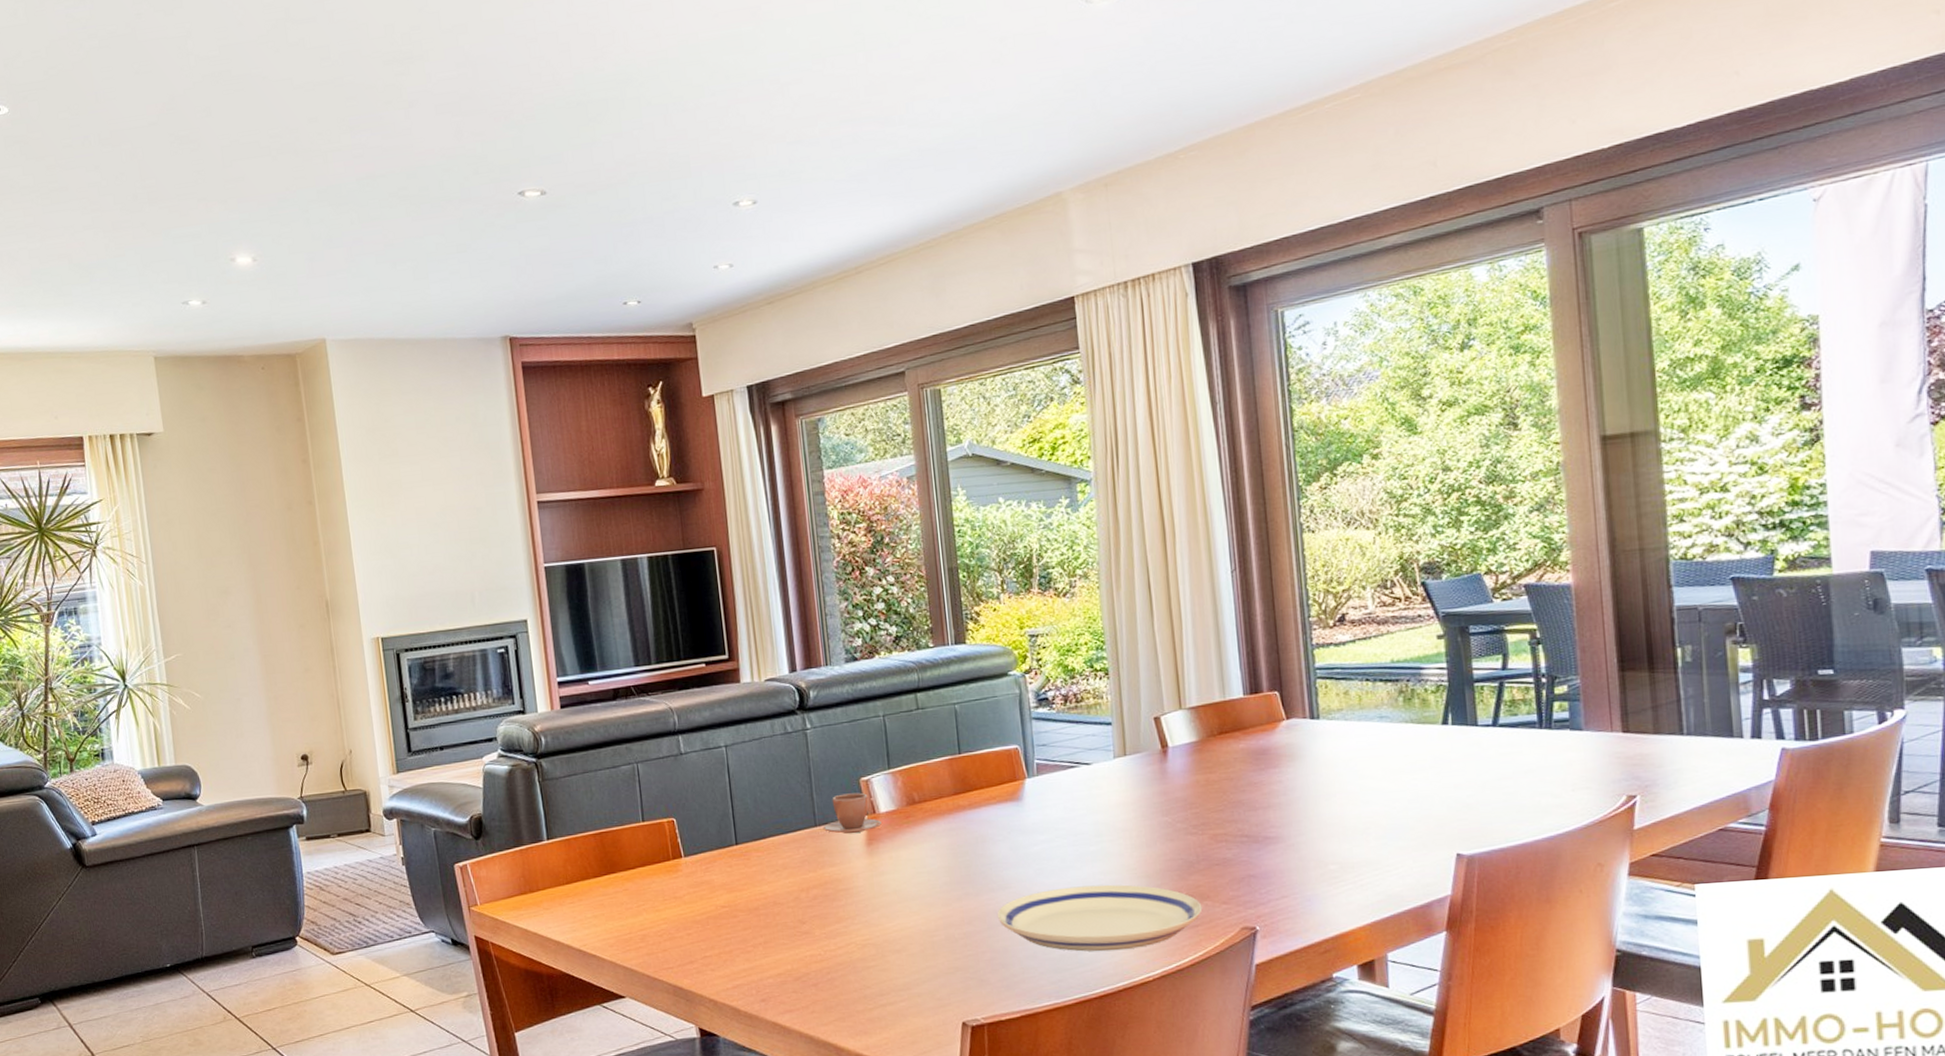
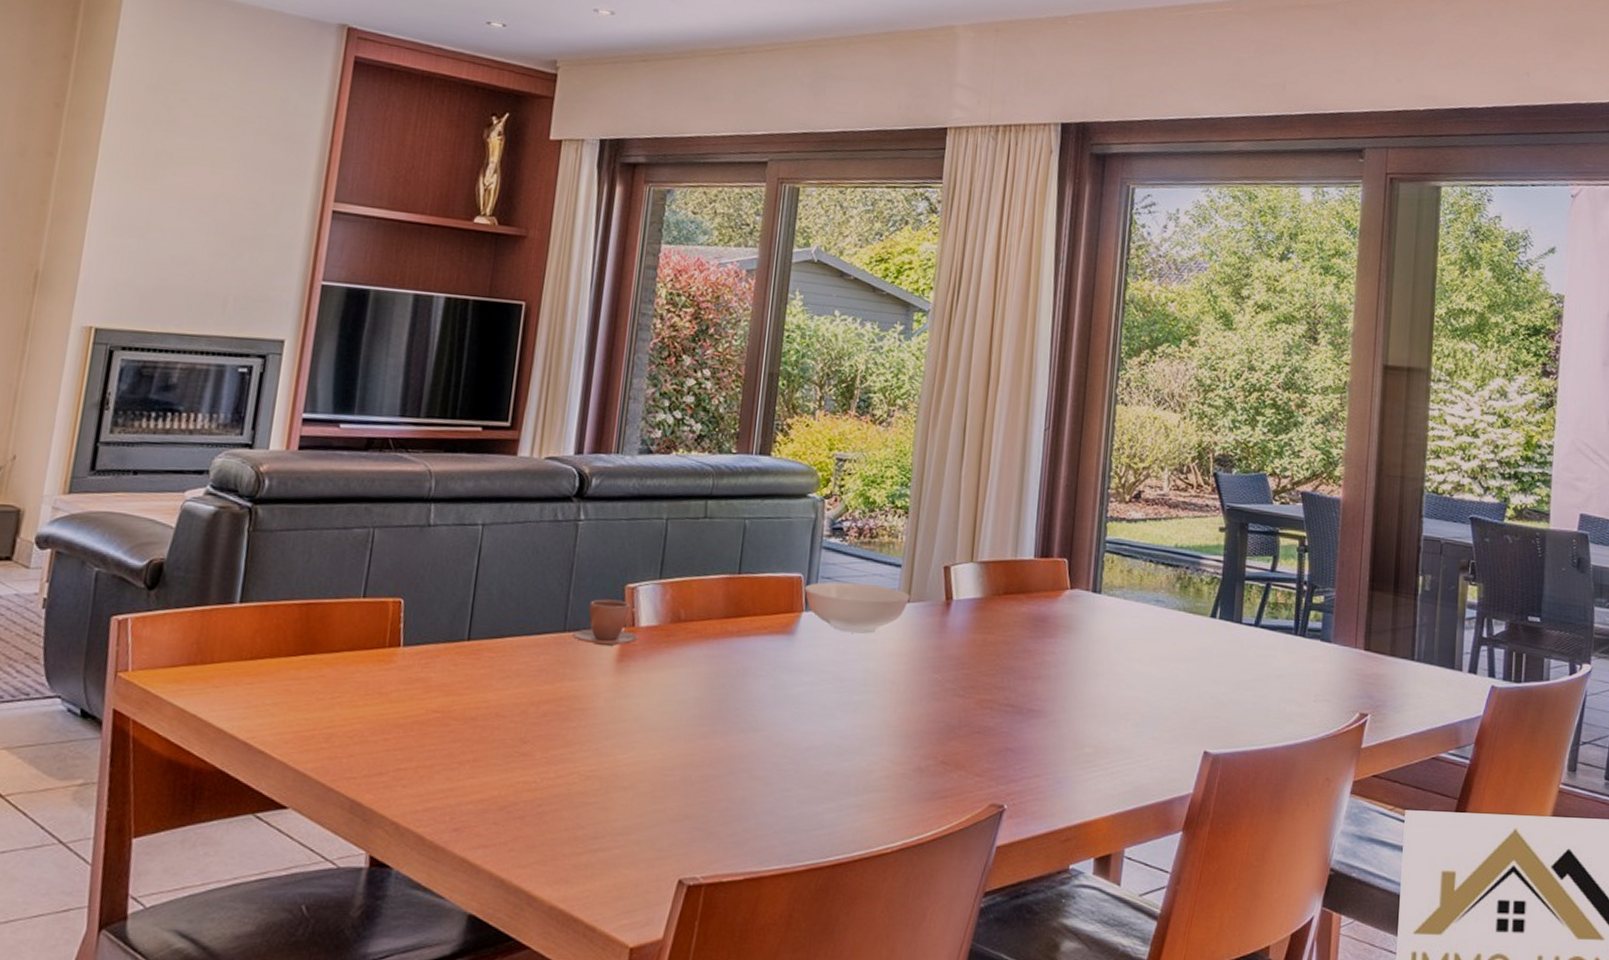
plate: present [997,884,1203,952] -> none [741,737,955,815]
bowl: none [1022,744,1126,792] -> present [804,582,910,634]

